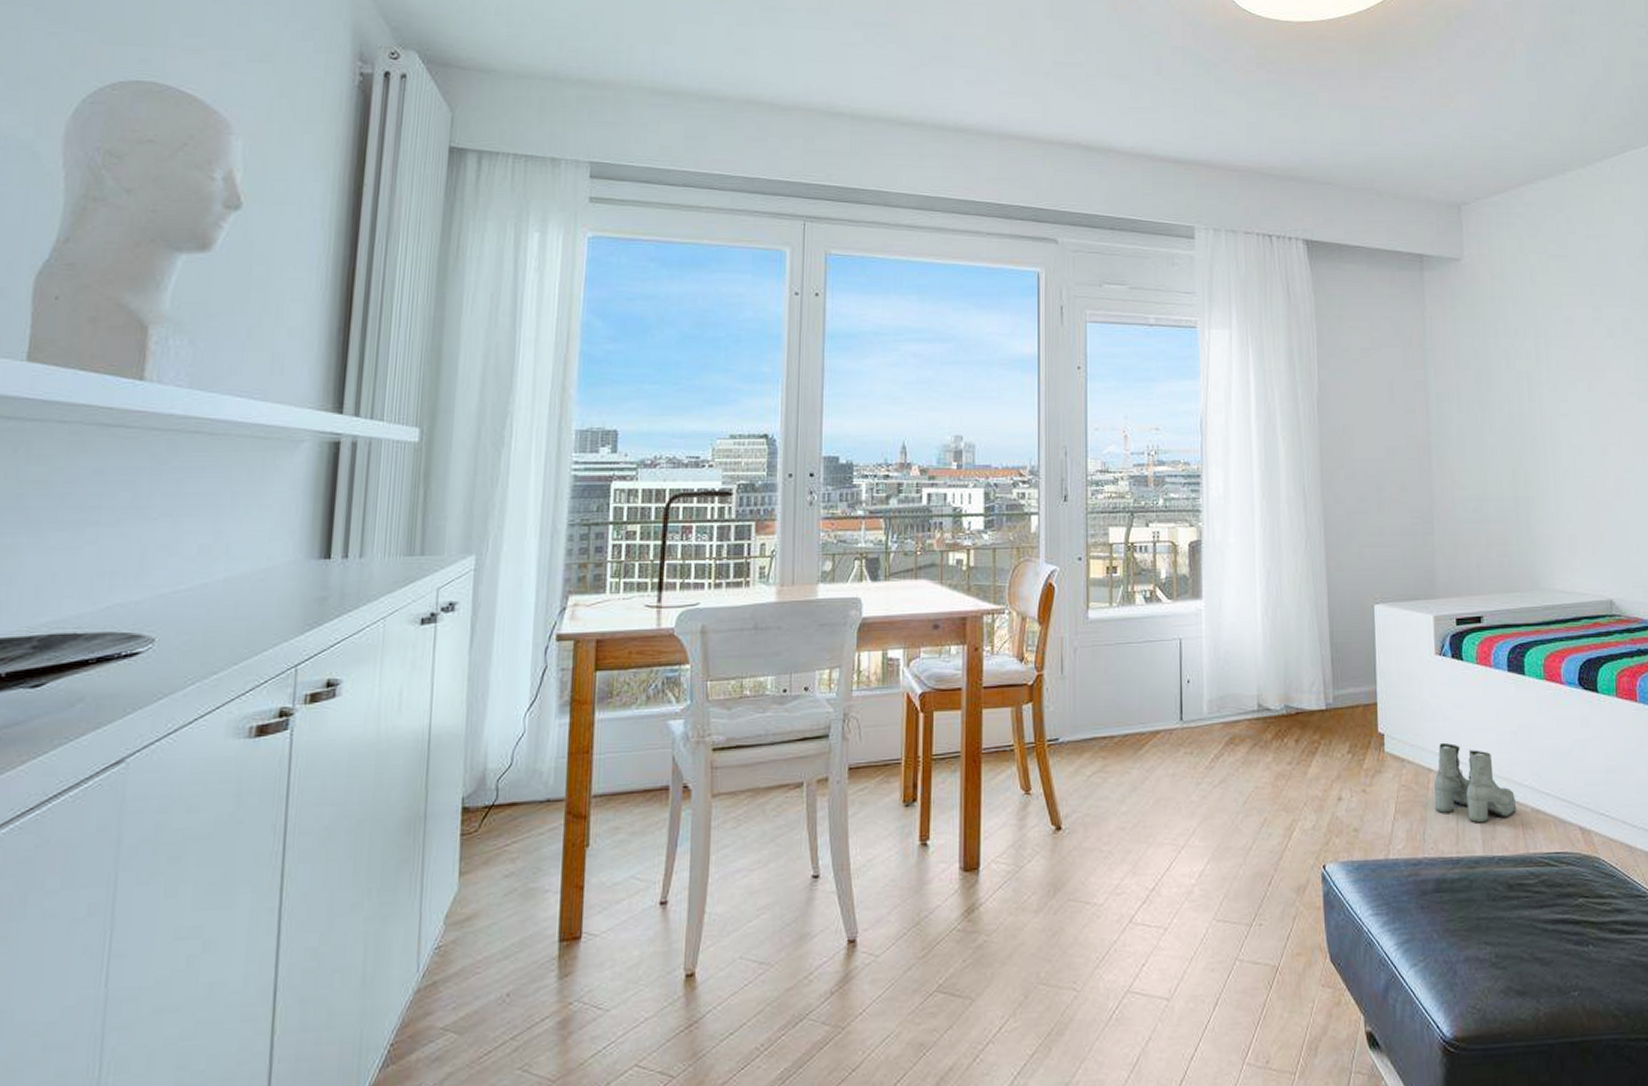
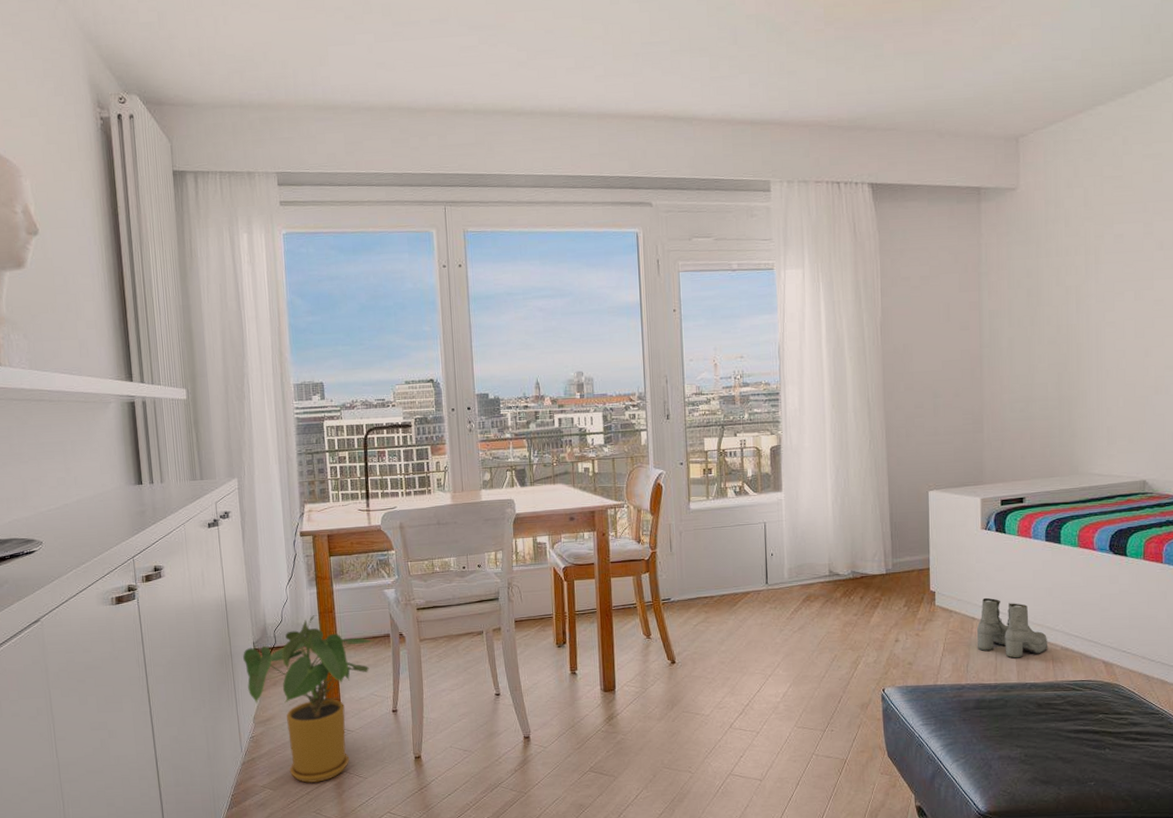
house plant: none [443,757,648,1022] -> present [243,615,376,784]

